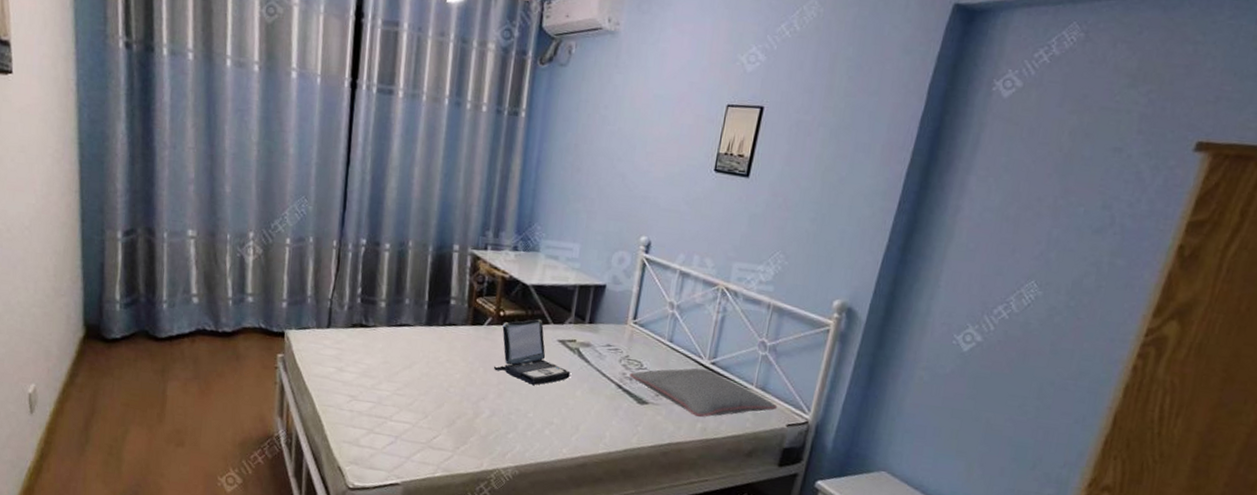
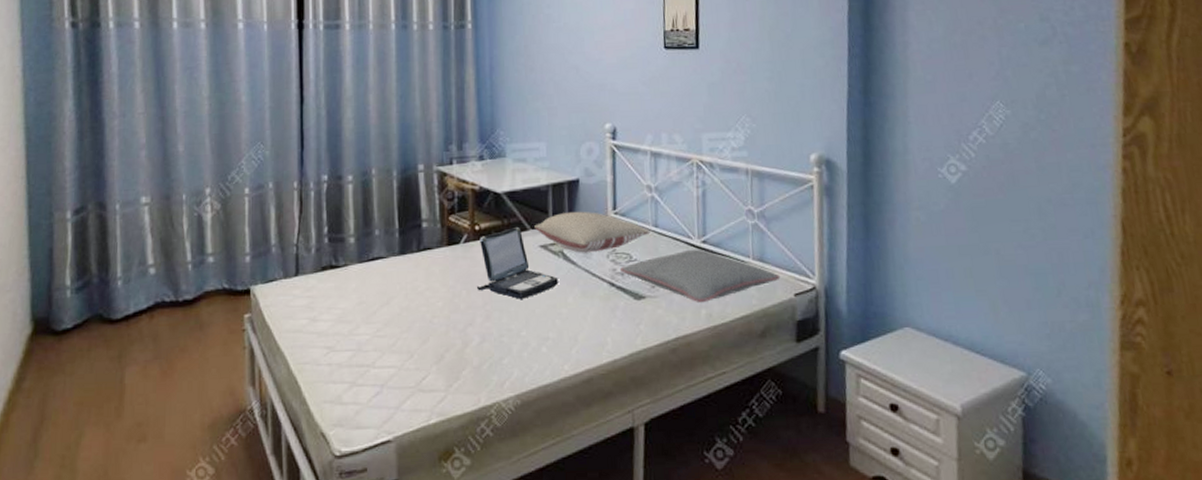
pillow: none [556,313,665,355] -> present [534,211,650,253]

